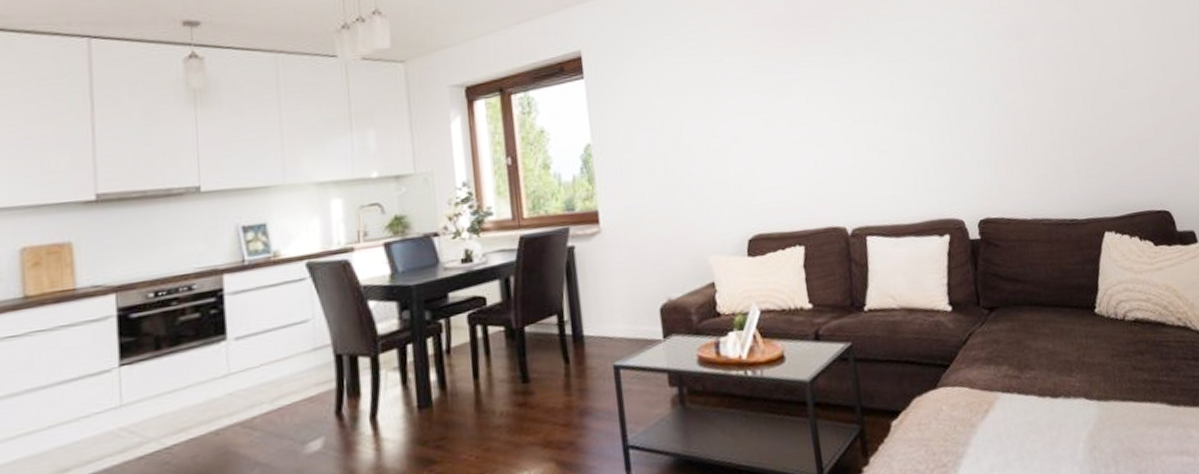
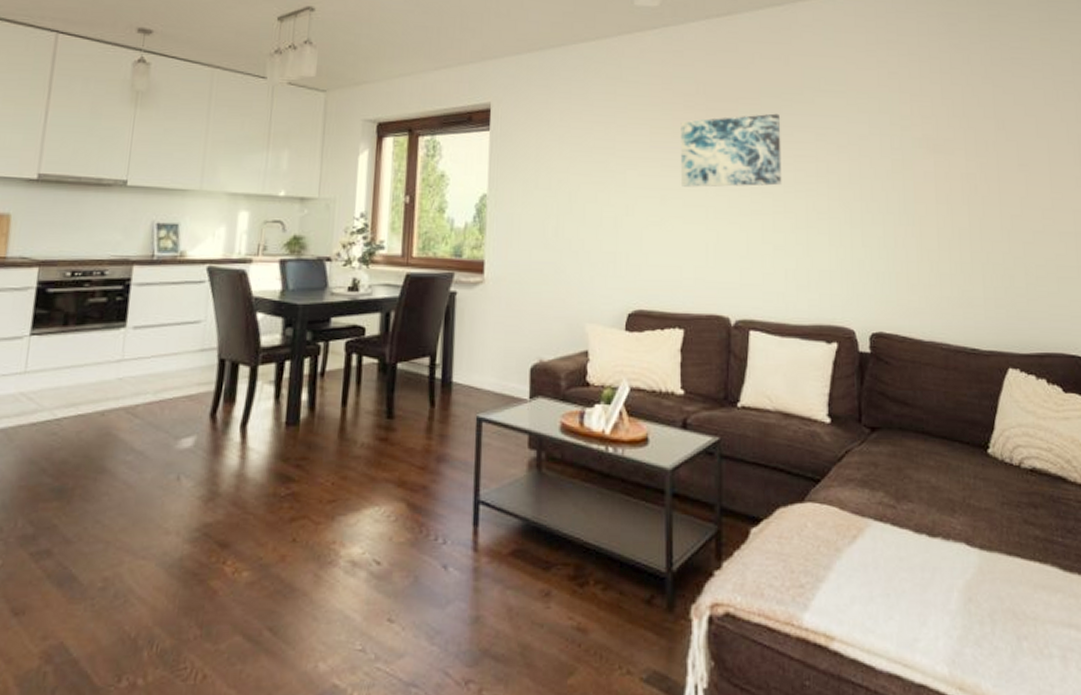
wall art: none [774,23,879,108] -> present [680,113,782,187]

